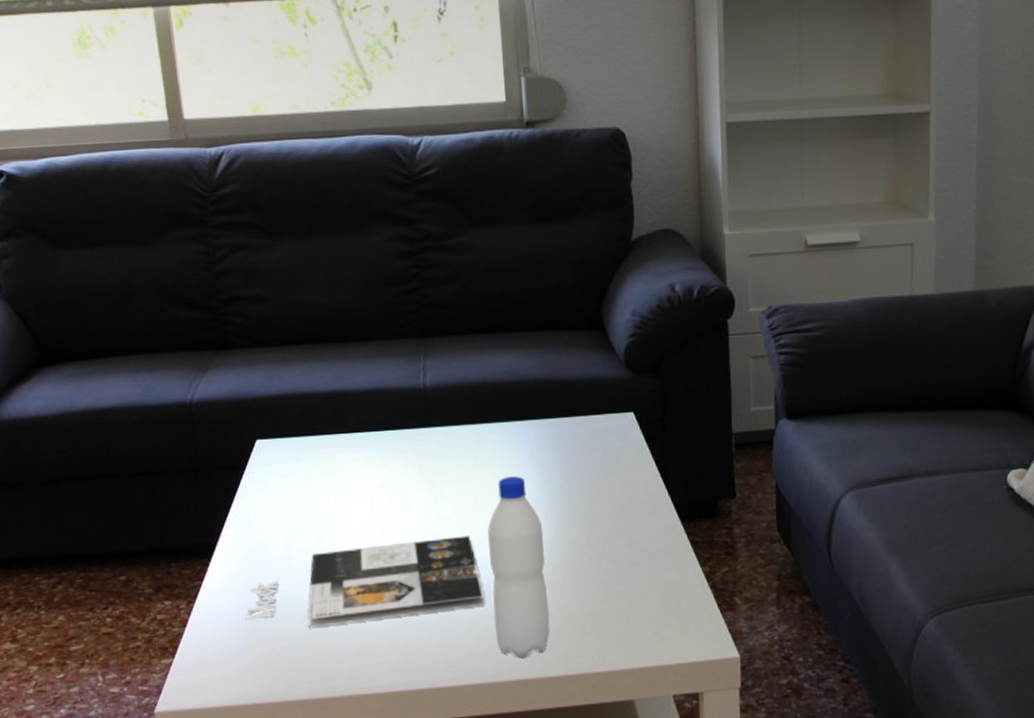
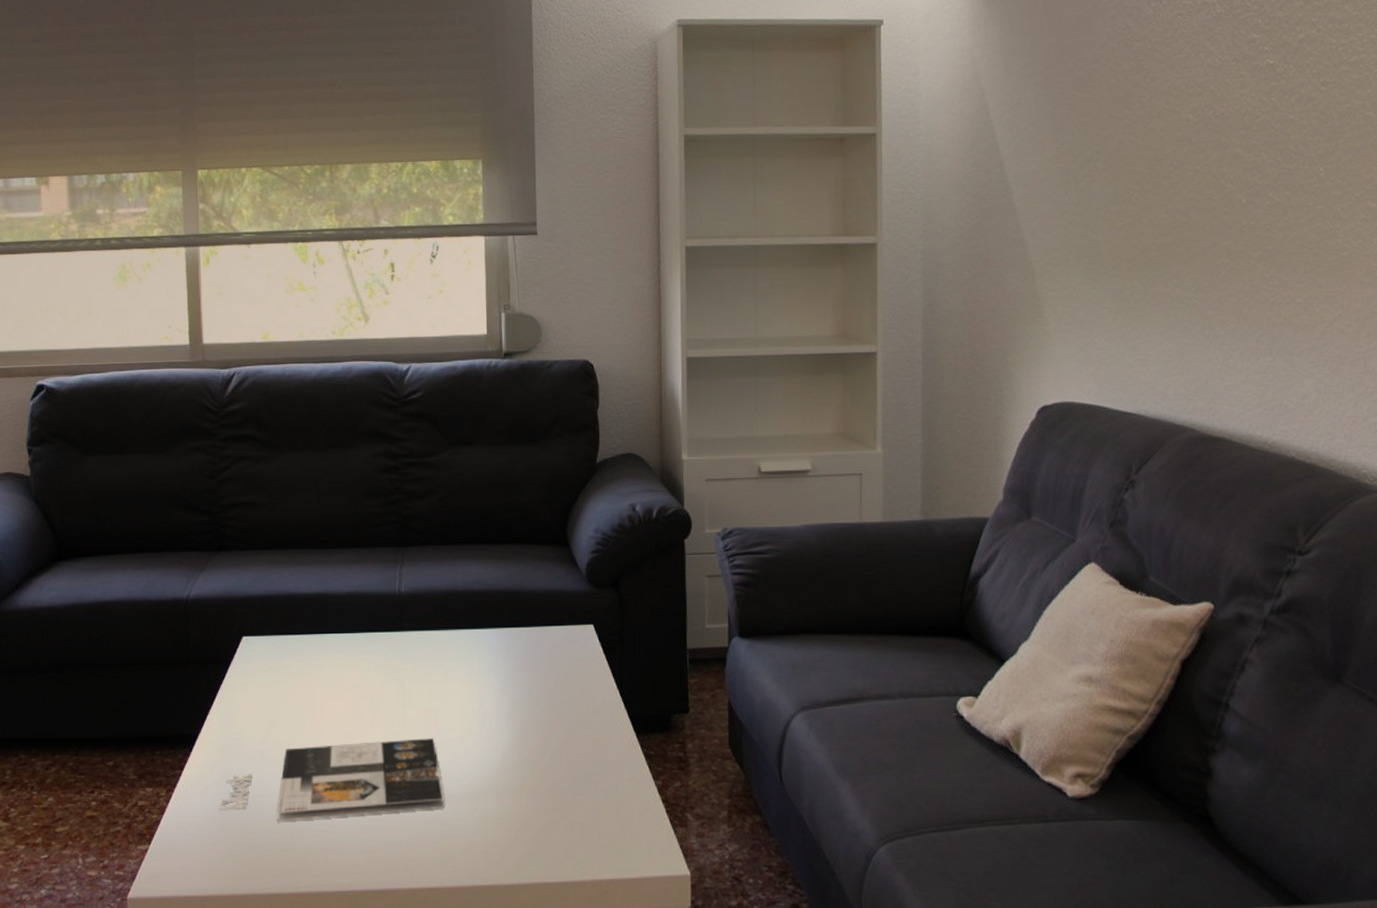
water bottle: present [488,476,550,659] -> none [451,682,506,864]

